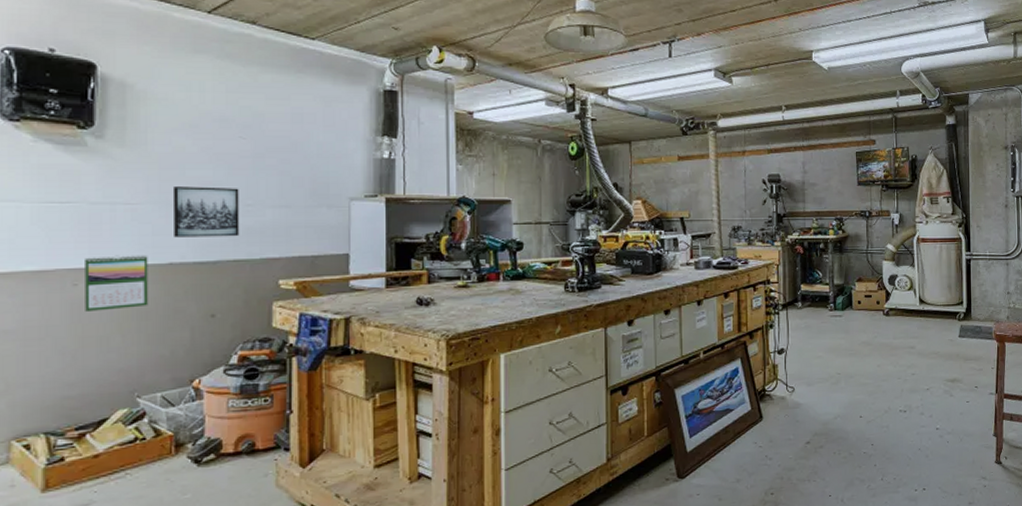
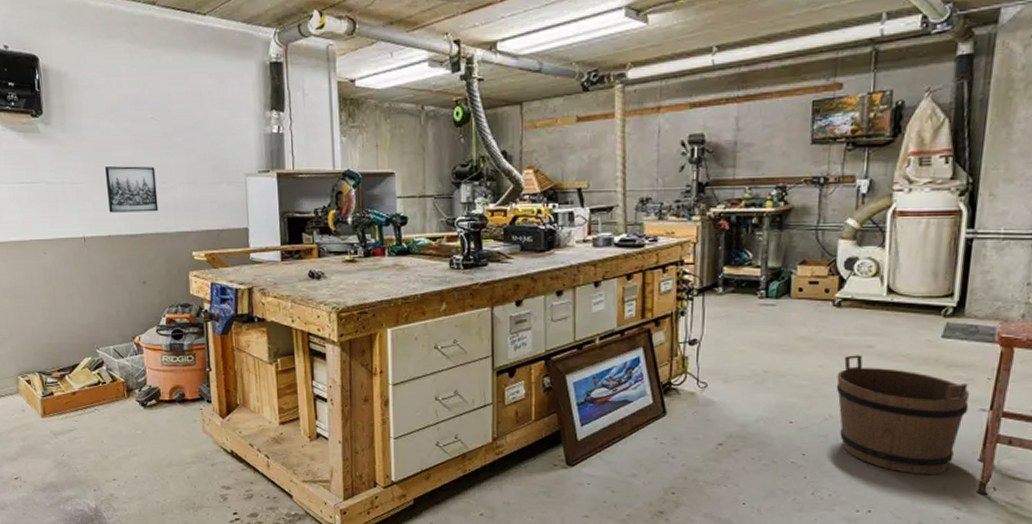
calendar: present [85,255,149,313] -> none [49,228,97,277]
bucket: none [891,355,982,453] -> present [836,355,969,475]

